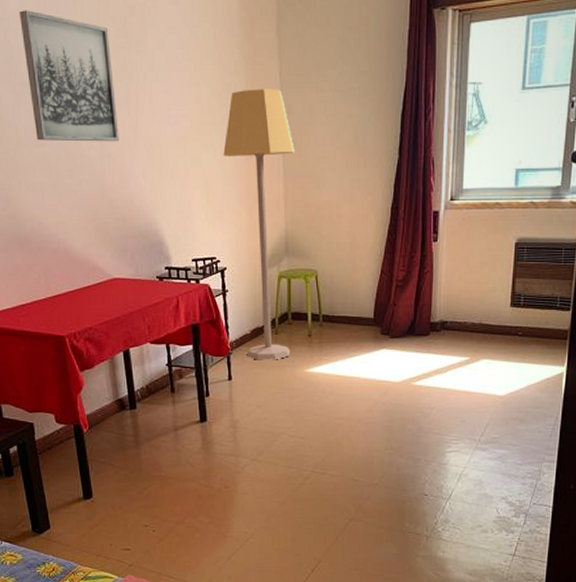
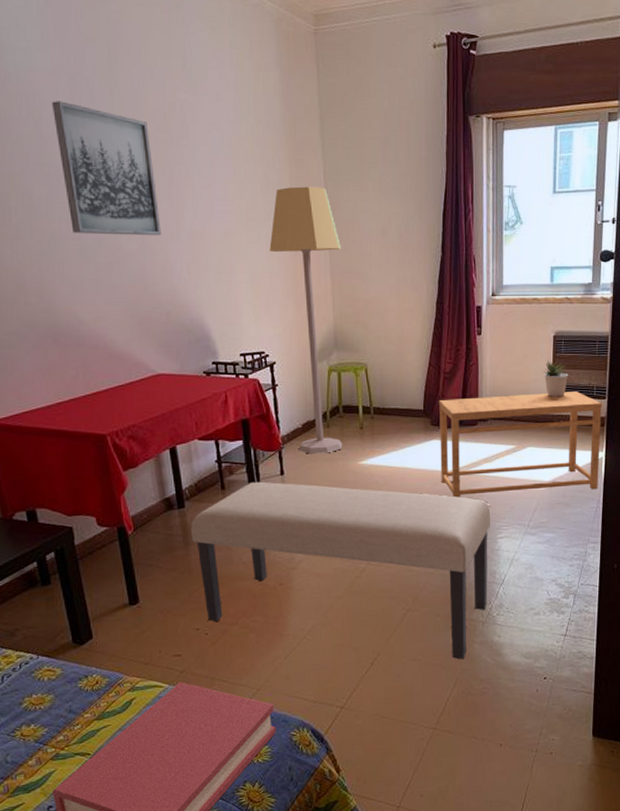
bench: none [141,386,440,572] -> present [190,481,491,660]
side table: none [389,302,567,409] -> present [439,391,603,498]
potted plant: none [502,269,530,307] -> present [543,360,569,397]

